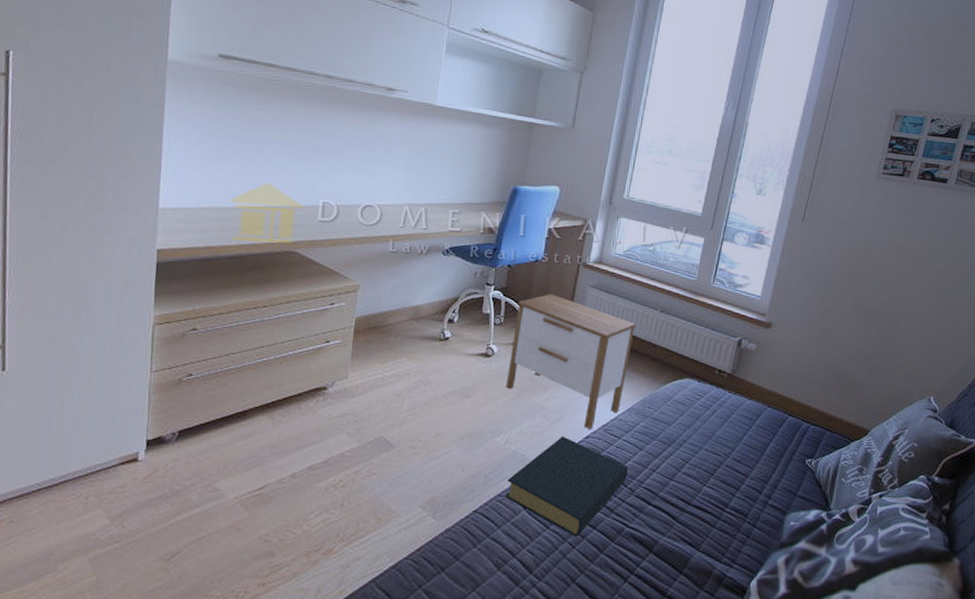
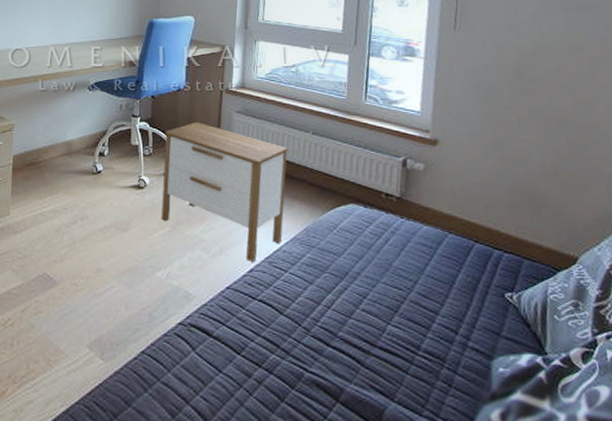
hardback book: present [504,436,629,537] -> none [170,269,301,383]

